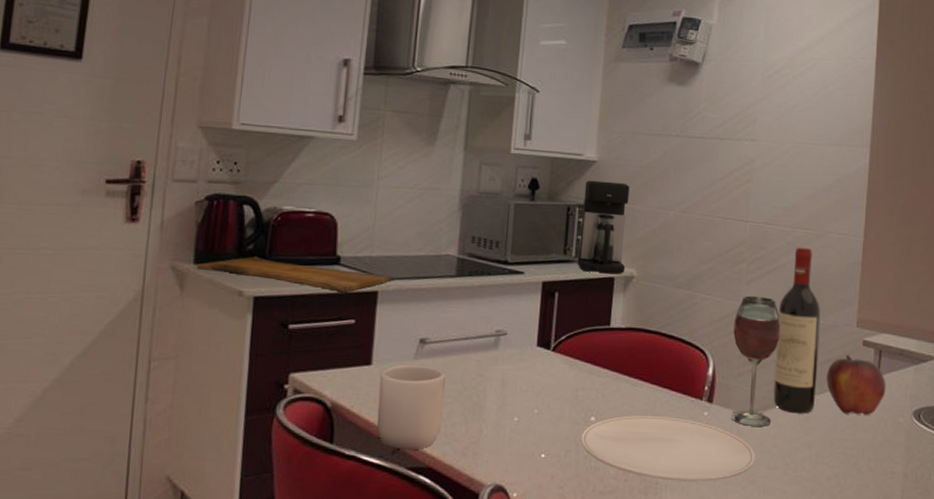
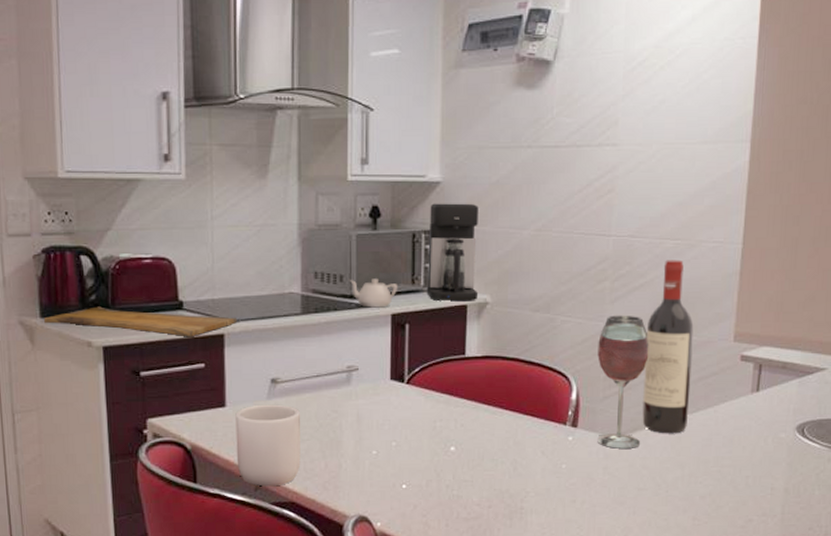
teapot: none [504,245,551,275] -> present [349,278,398,308]
plate: present [580,415,756,482] -> none [441,442,624,506]
fruit: present [826,355,886,415] -> none [700,371,767,432]

